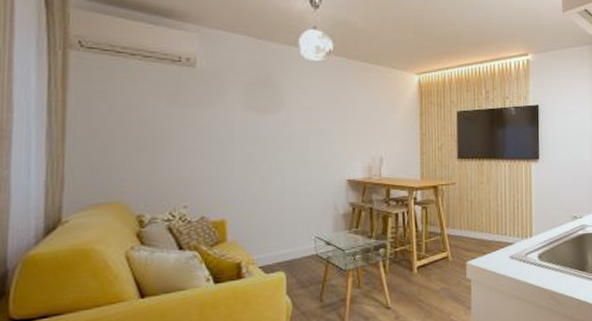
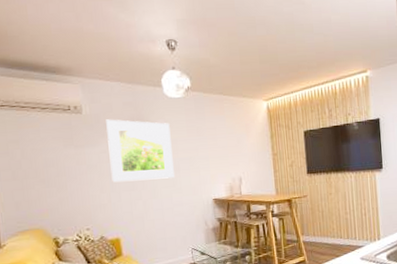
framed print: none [224,77,303,152] -> present [106,119,175,183]

